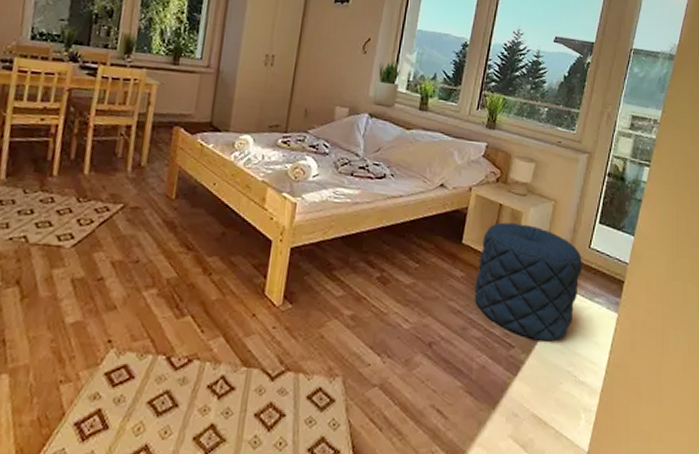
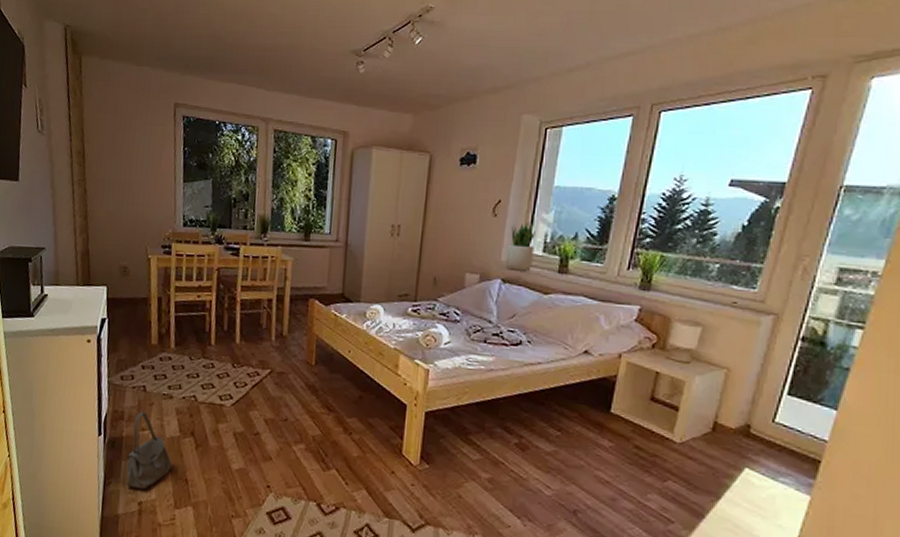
pouf: present [474,222,583,342] -> none [625,391,764,520]

